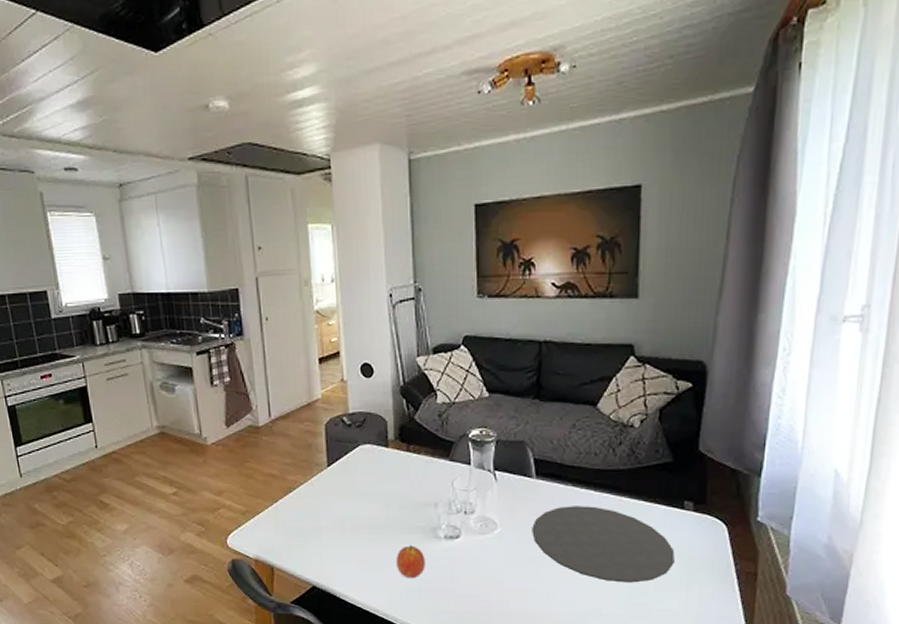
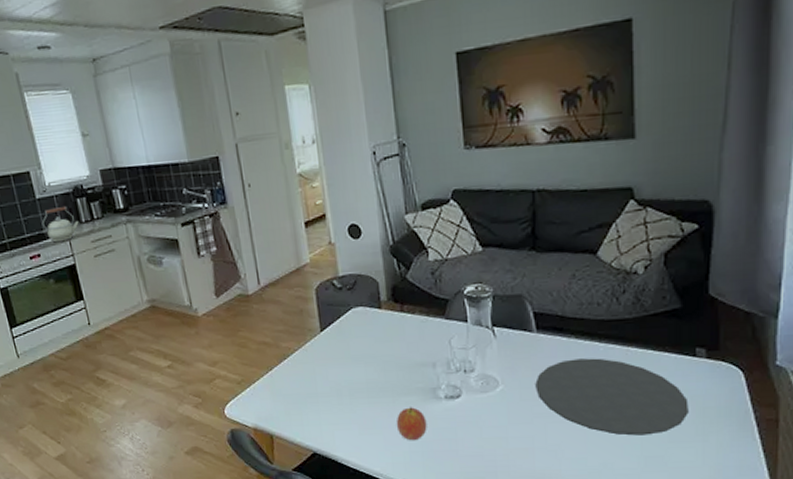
kettle: none [55,327,93,363] -> present [41,205,79,243]

